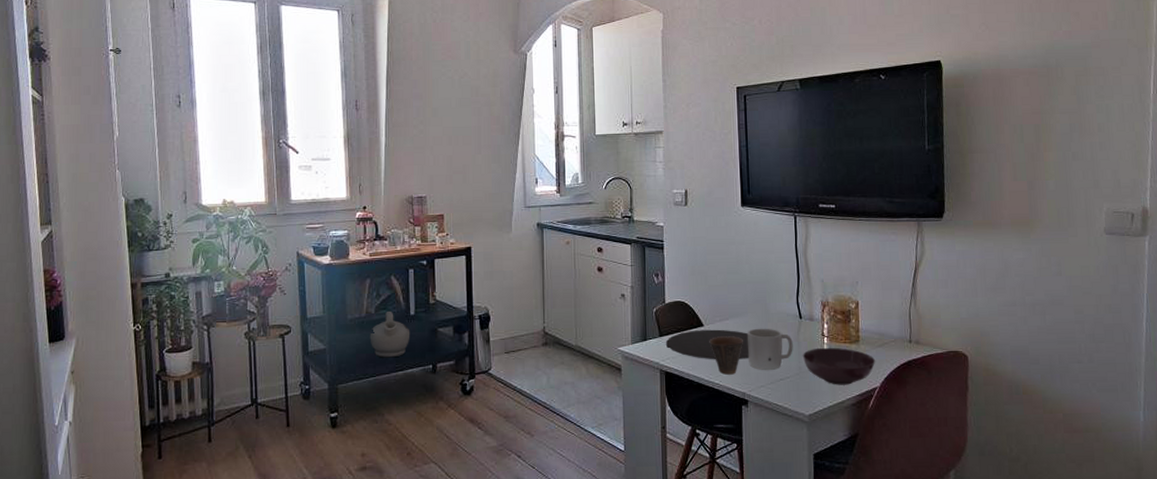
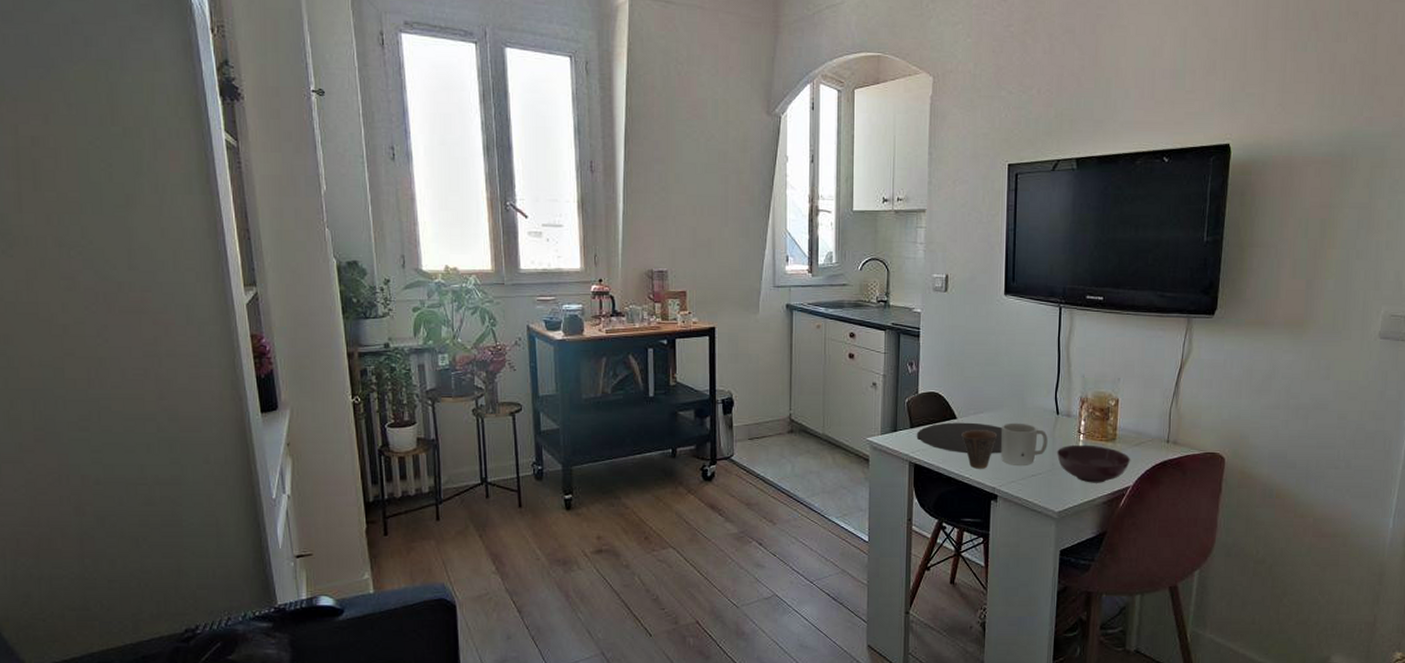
teapot: present [369,310,410,358] -> none [606,391,649,440]

